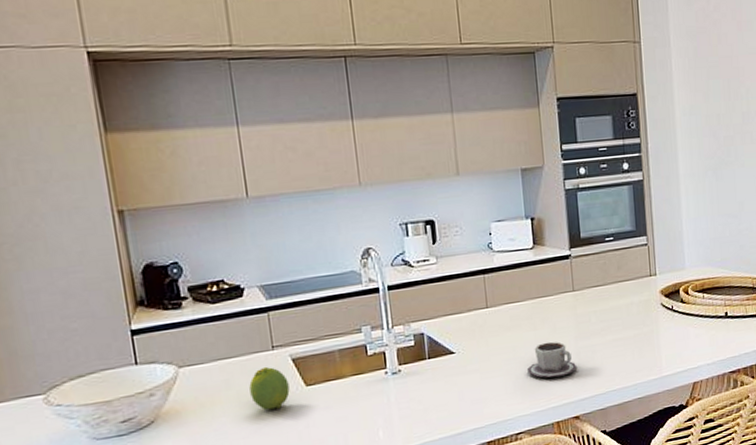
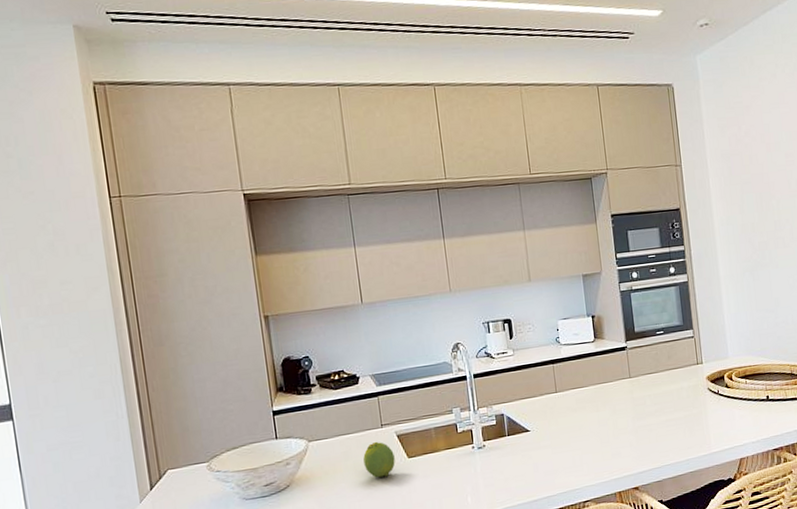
cup: present [527,341,578,378] -> none [592,421,636,453]

